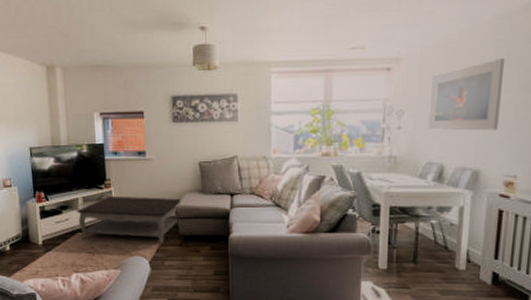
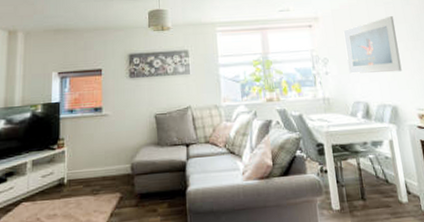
coffee table: present [76,195,181,244] -> none [23,153,137,210]

